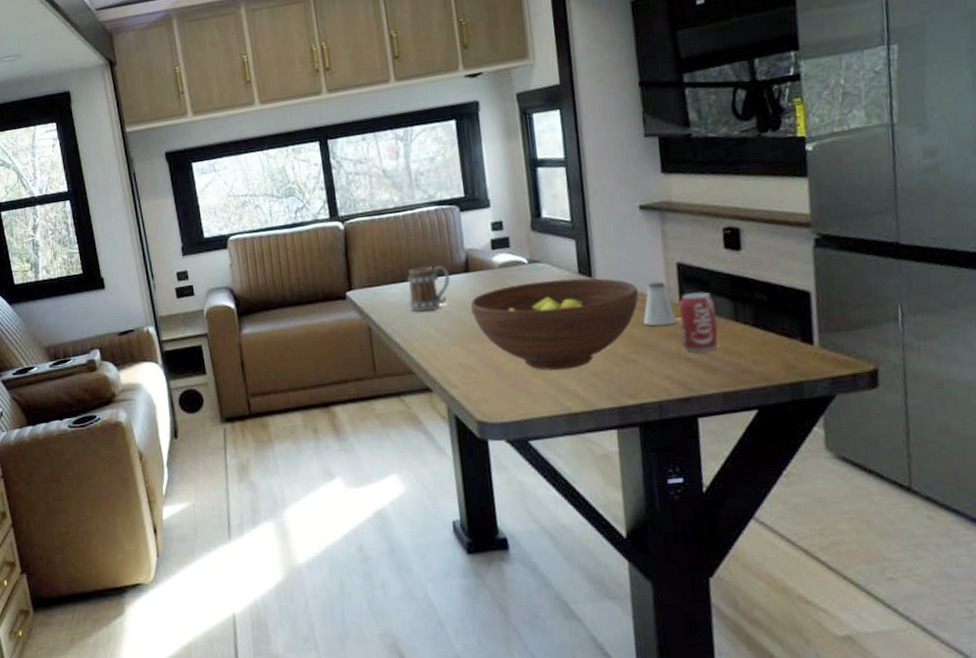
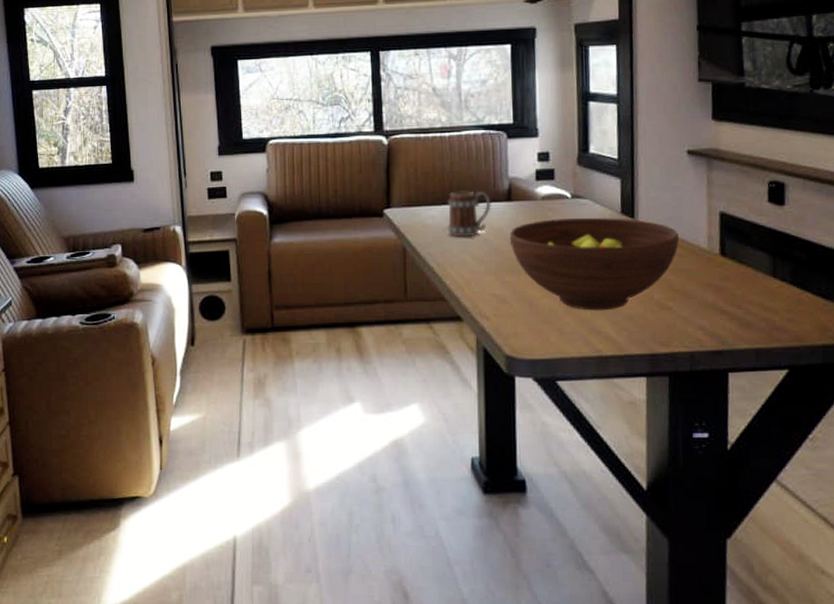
saltshaker: present [643,281,677,326] -> none [681,229,716,275]
beverage can: present [679,291,719,353] -> none [718,243,756,306]

